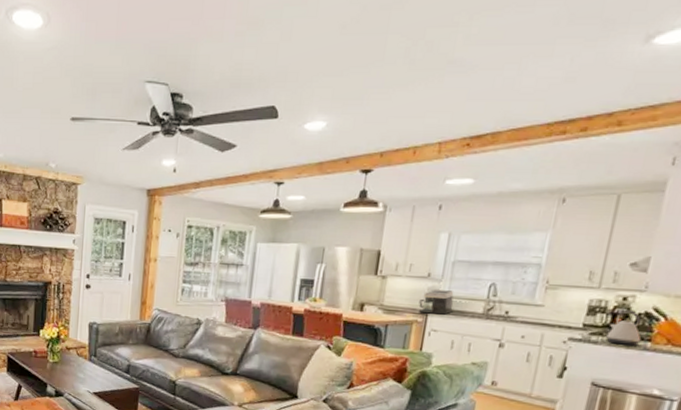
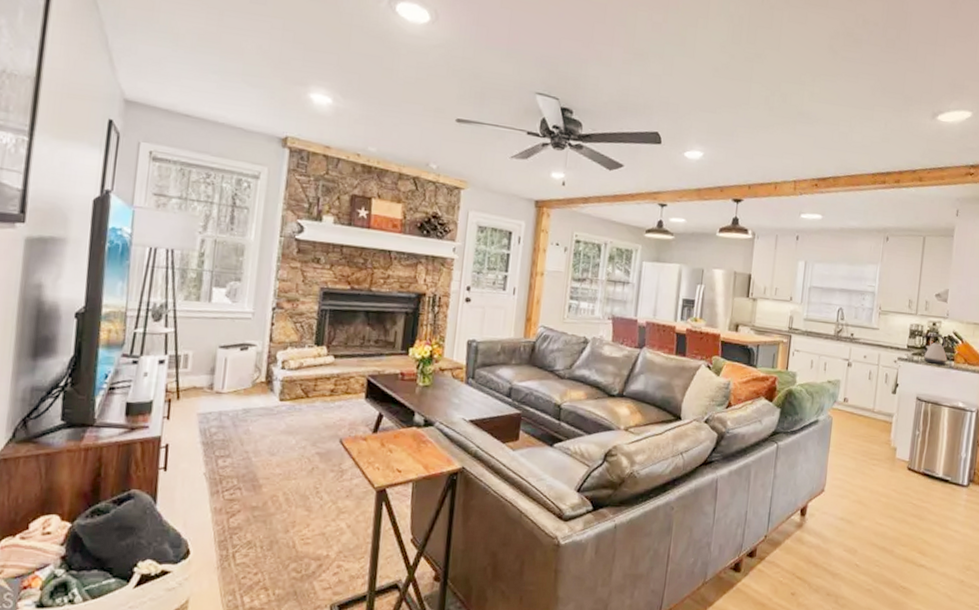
coffee maker: present [418,289,454,316] -> none [784,312,811,337]

